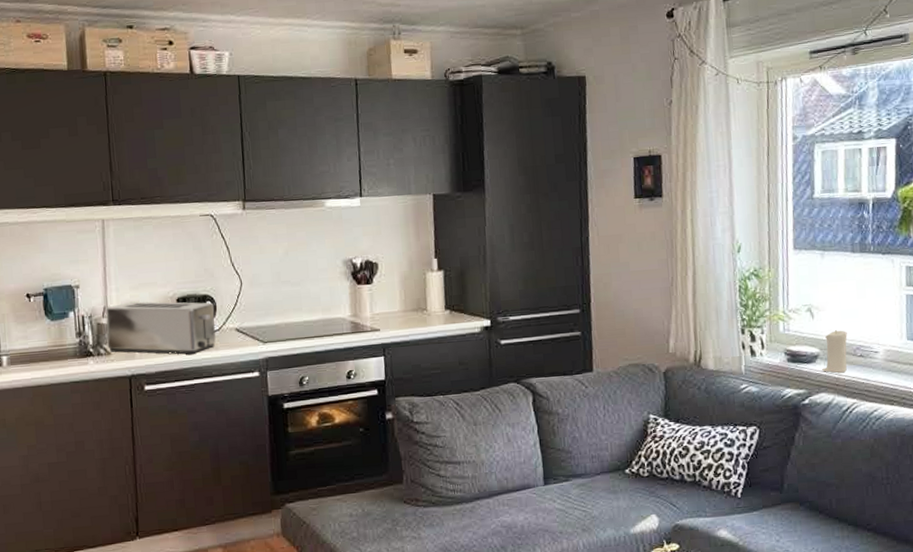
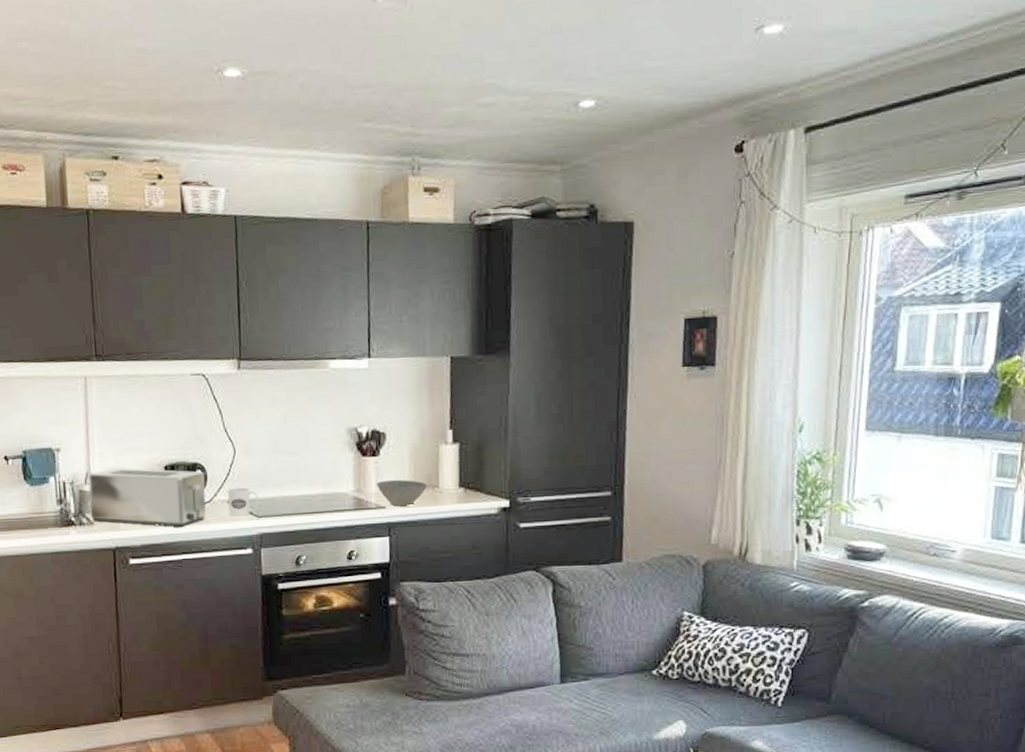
mug: none [235,315,265,343] -> present [228,487,260,516]
bowl: none [371,304,416,329] -> present [377,479,427,507]
candle: present [822,330,848,373] -> none [887,524,921,574]

